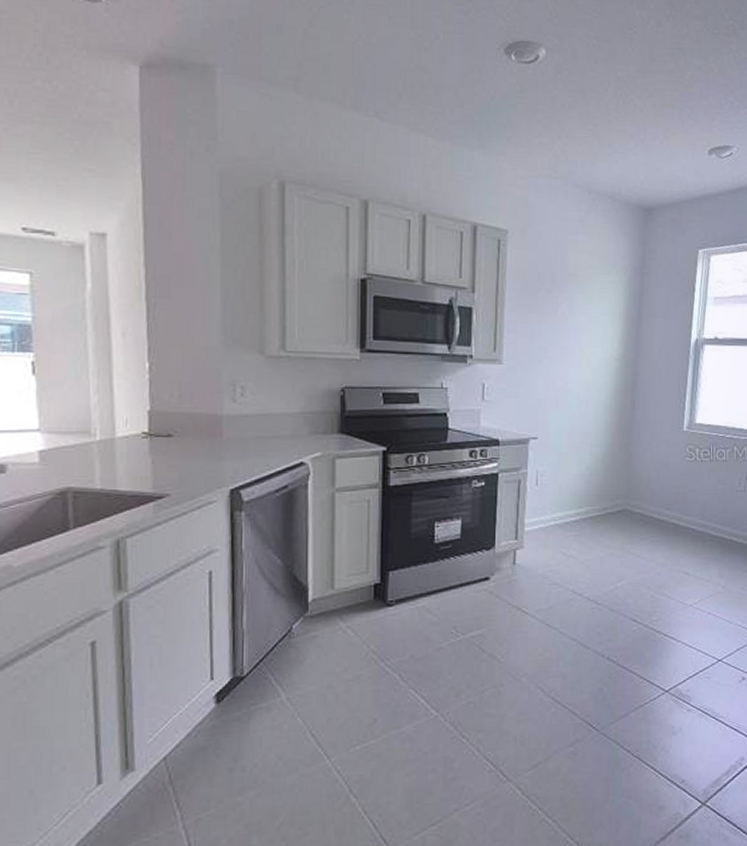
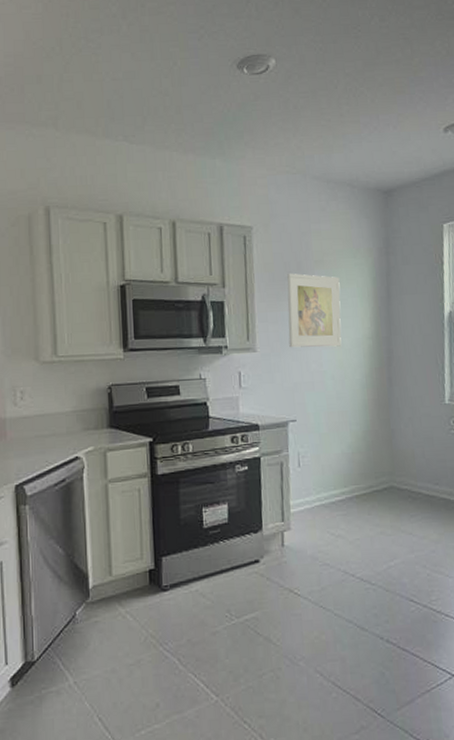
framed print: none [536,285,593,365] -> present [287,273,342,348]

